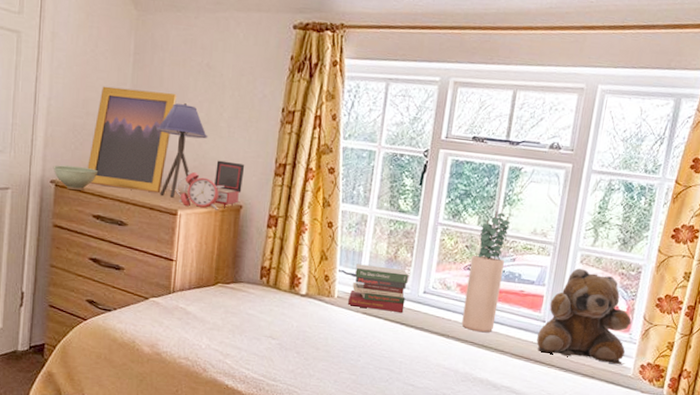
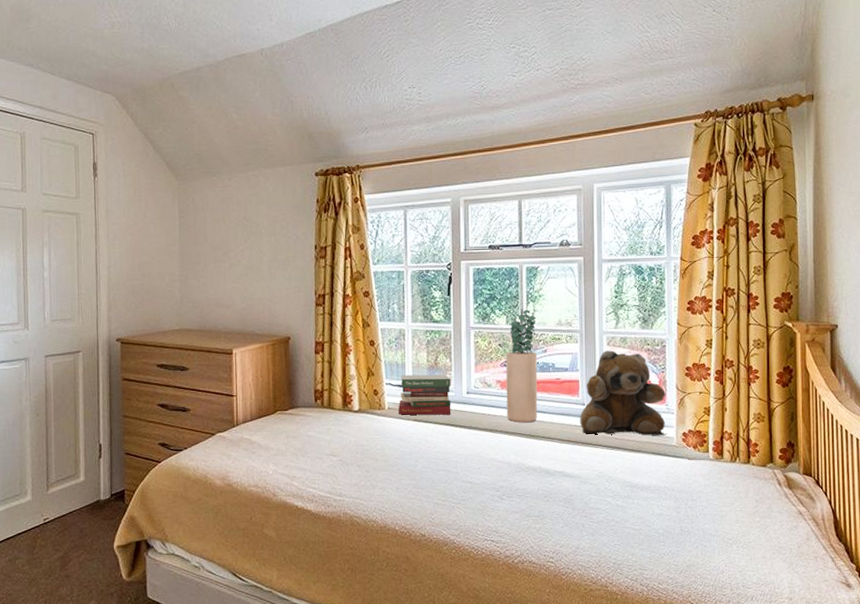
bowl: present [53,165,99,191] -> none [117,323,158,345]
picture frame: present [87,86,177,193] -> none [148,247,221,337]
table lamp: present [156,103,208,198] -> none [206,254,252,339]
alarm clock: present [175,172,224,210] -> none [228,313,272,345]
jewelry box: present [214,160,244,209] -> none [262,299,288,342]

